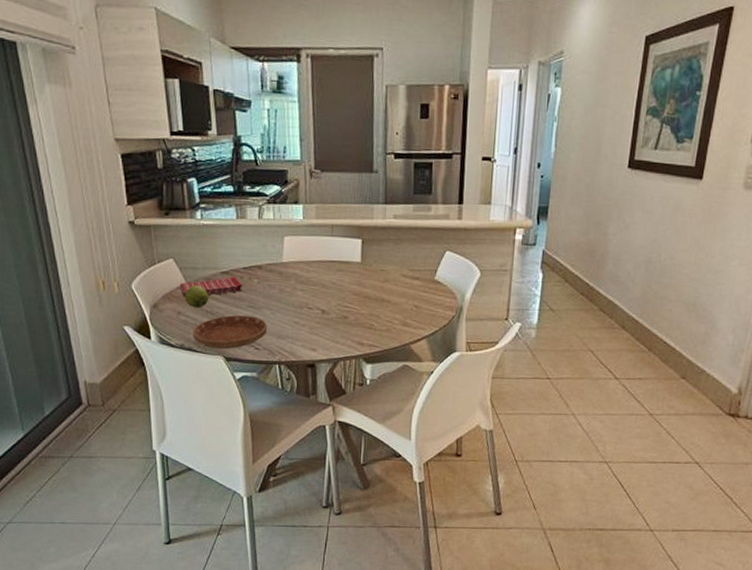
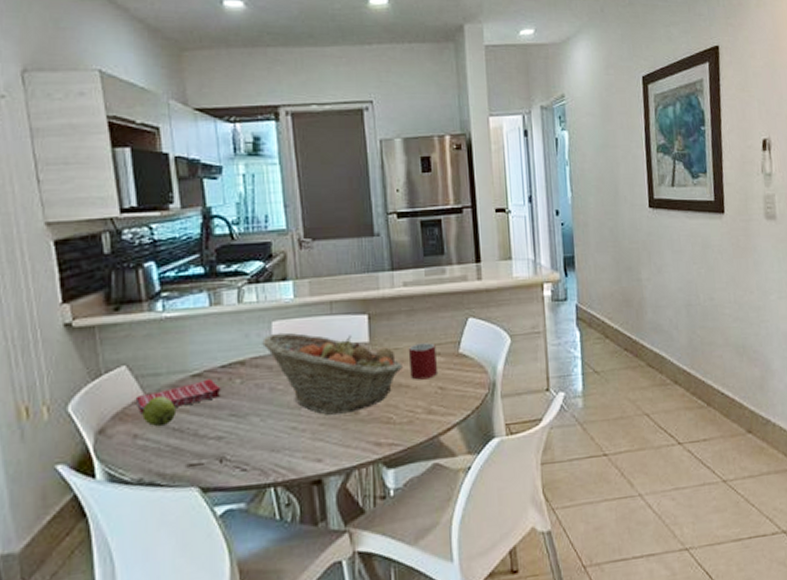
saucer: present [193,314,268,350] -> none [155,427,257,478]
fruit basket: none [276,246,386,317] -> present [262,332,402,415]
mug: none [392,268,416,298] -> present [408,343,438,380]

